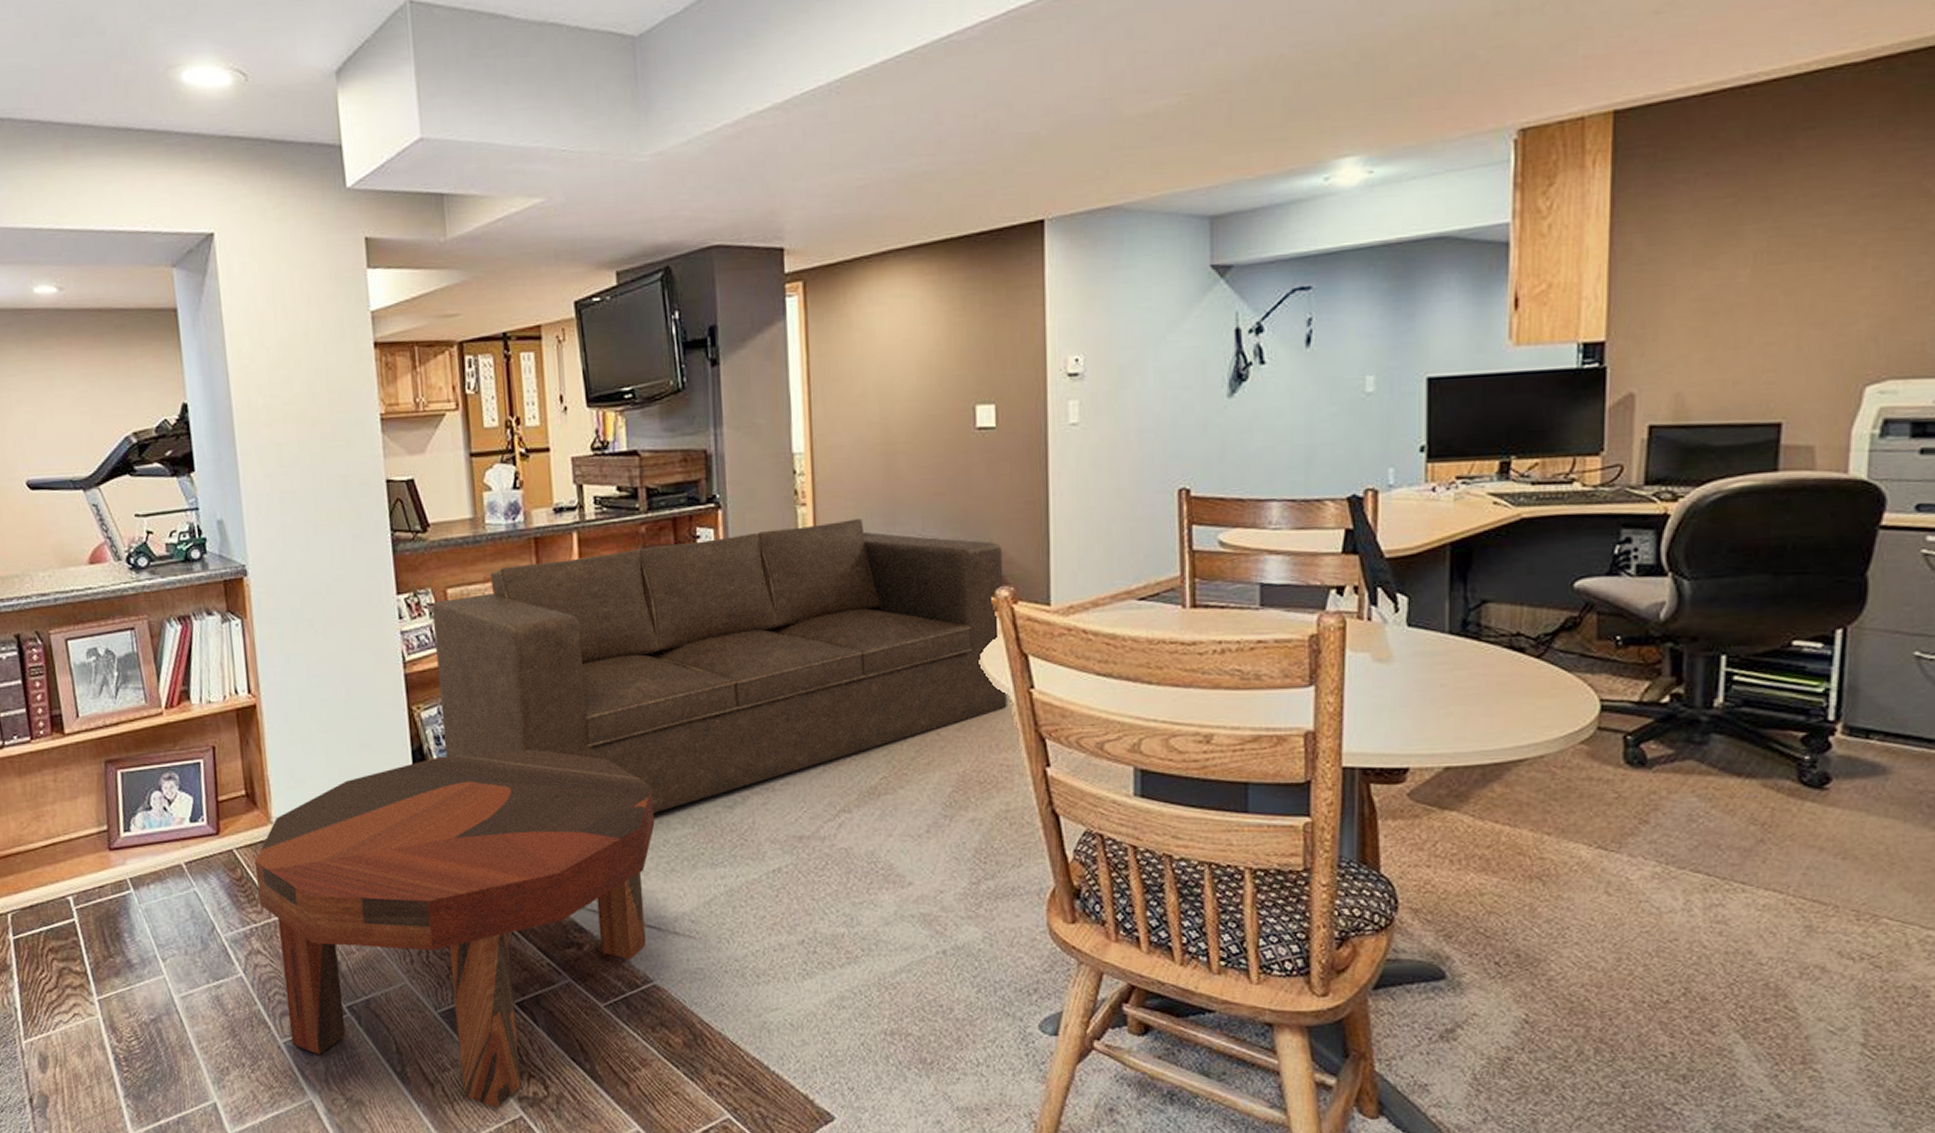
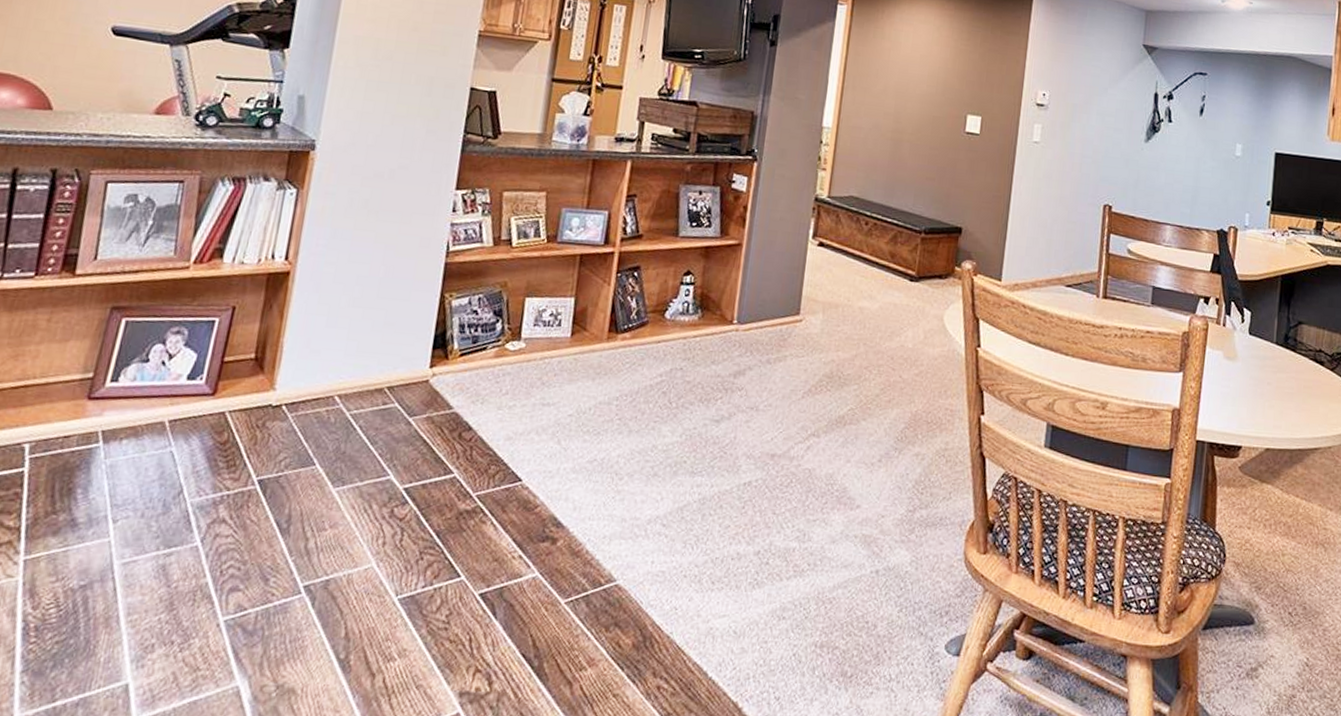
coffee table: present [254,749,655,1109] -> none [233,343,652,704]
sofa: present [431,519,1007,813] -> none [467,180,972,420]

